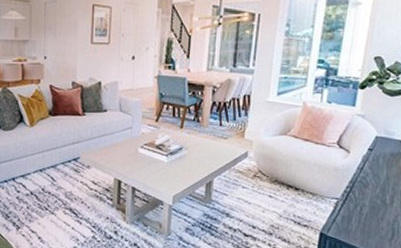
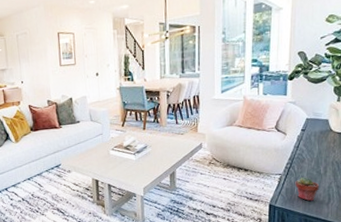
potted succulent: none [353,204,383,235] -> present [295,176,320,202]

